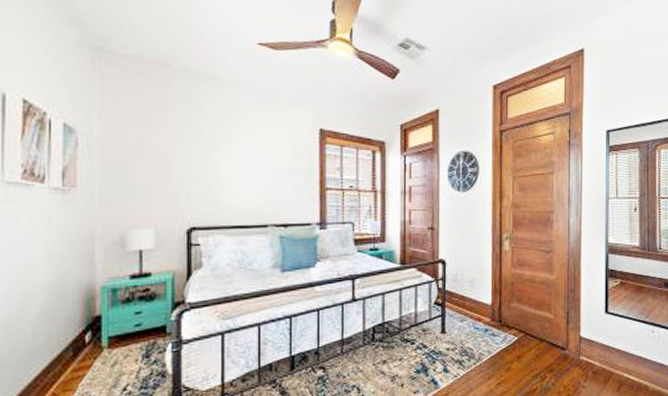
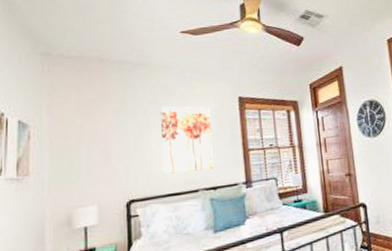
wall art: none [228,128,286,205] -> present [159,106,214,175]

